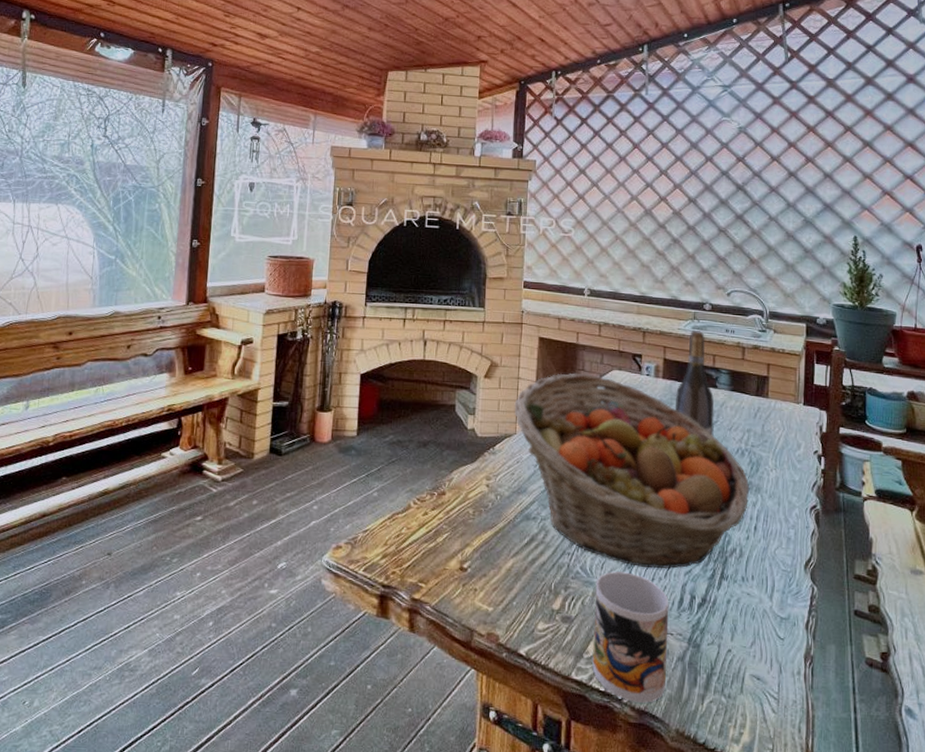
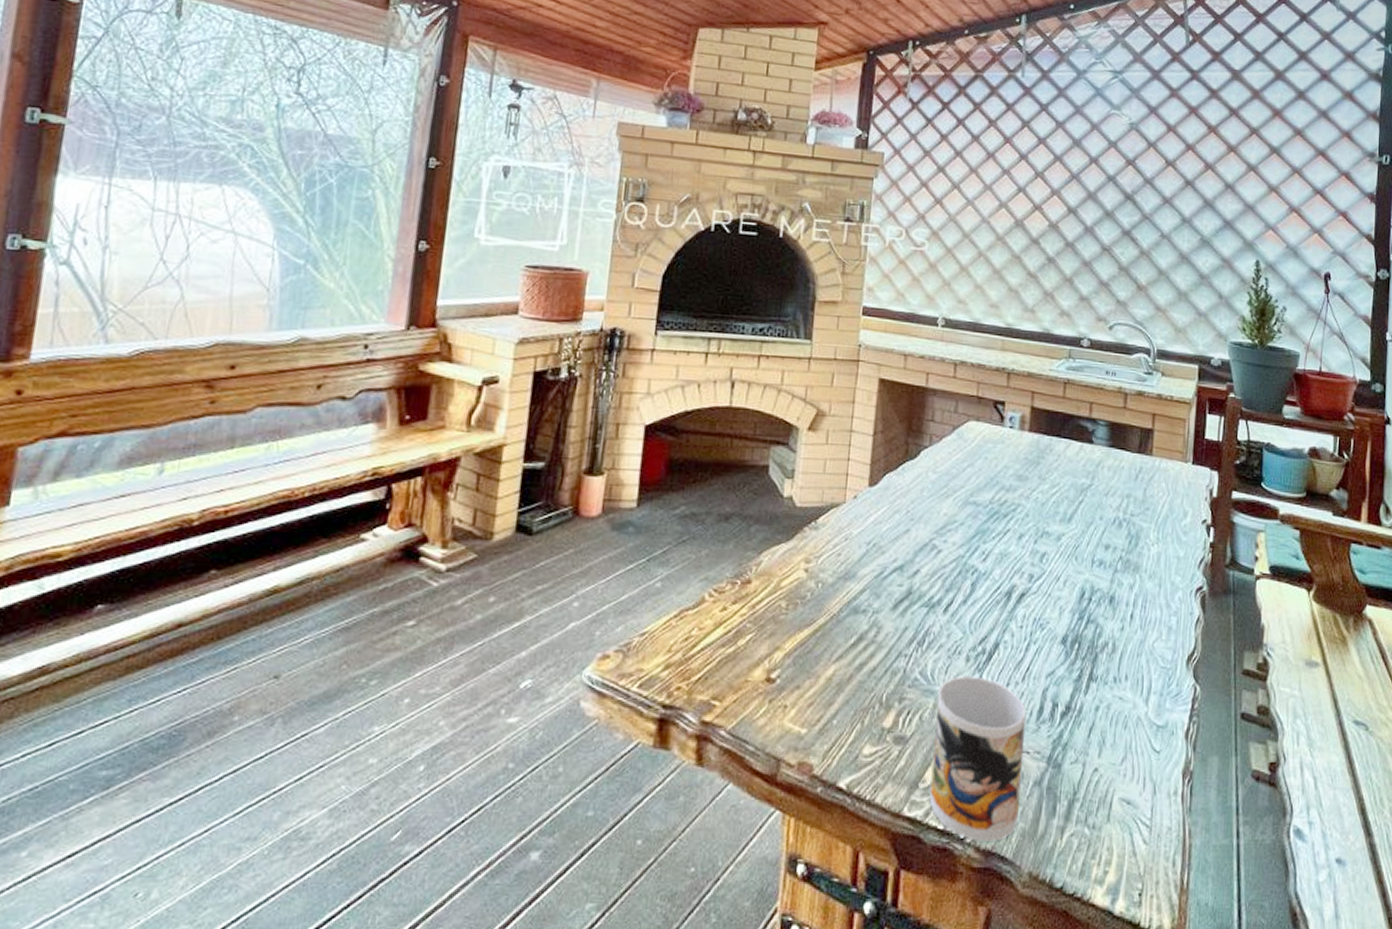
fruit basket: present [514,373,750,569] -> none [843,424,1127,671]
wine bottle: present [674,330,715,436] -> none [1042,371,1089,503]

